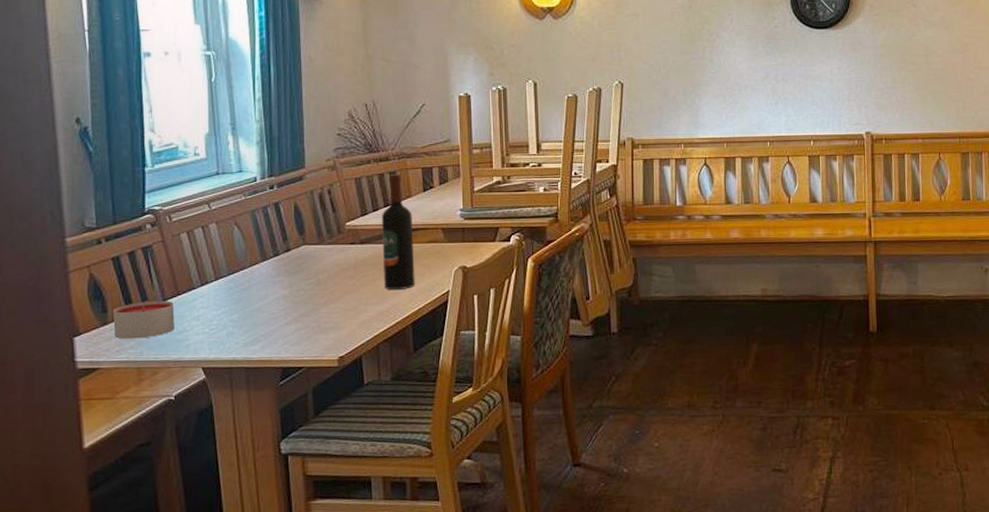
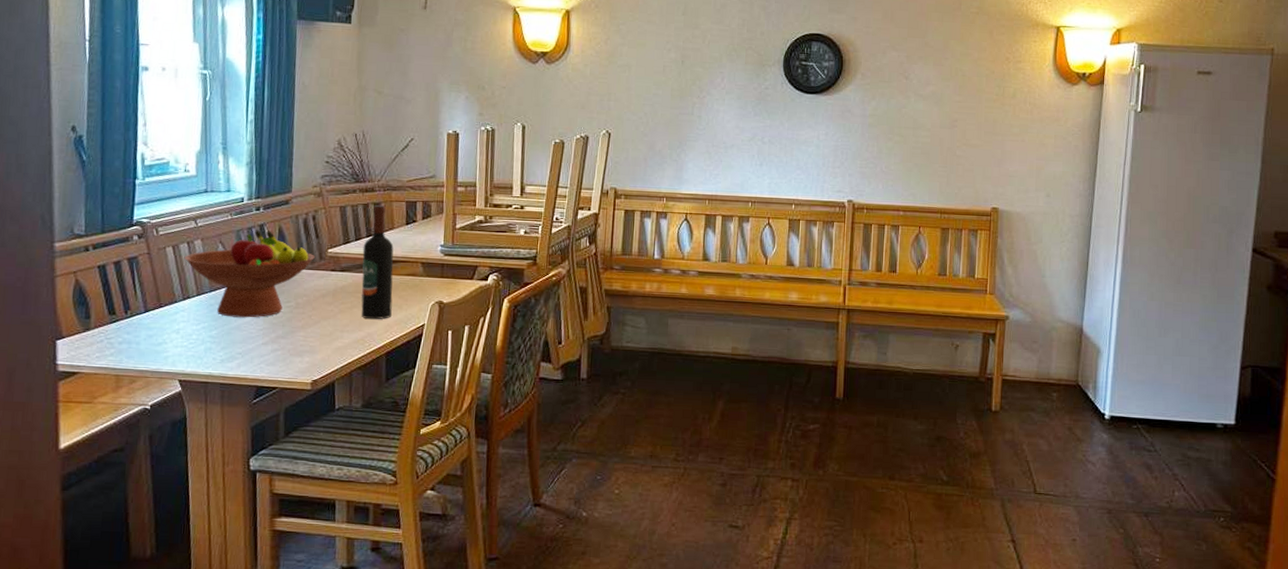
candle: present [113,300,175,339] -> none [95,310,156,347]
fruit bowl: none [199,208,333,299] -> present [184,230,315,318]

